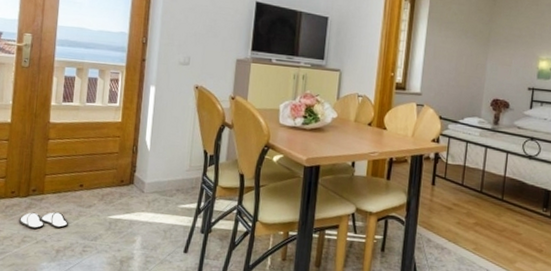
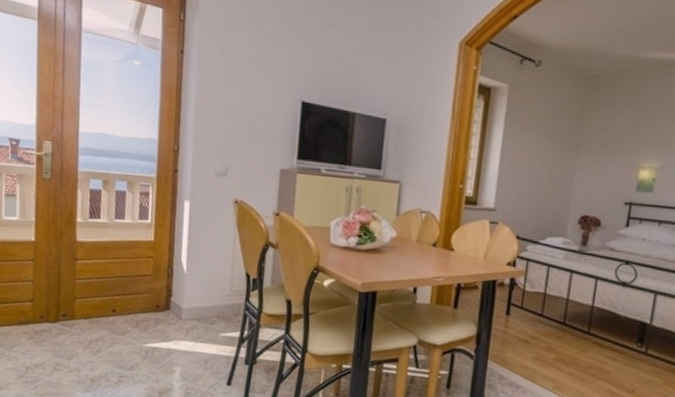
slippers: present [18,211,68,230] -> none [49,338,102,357]

